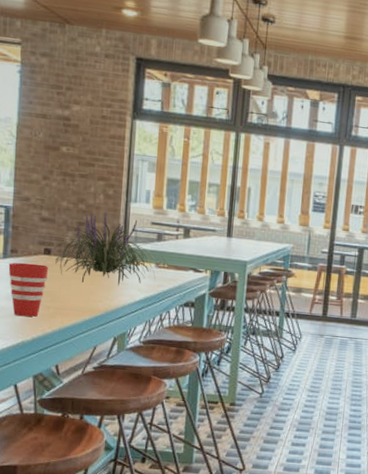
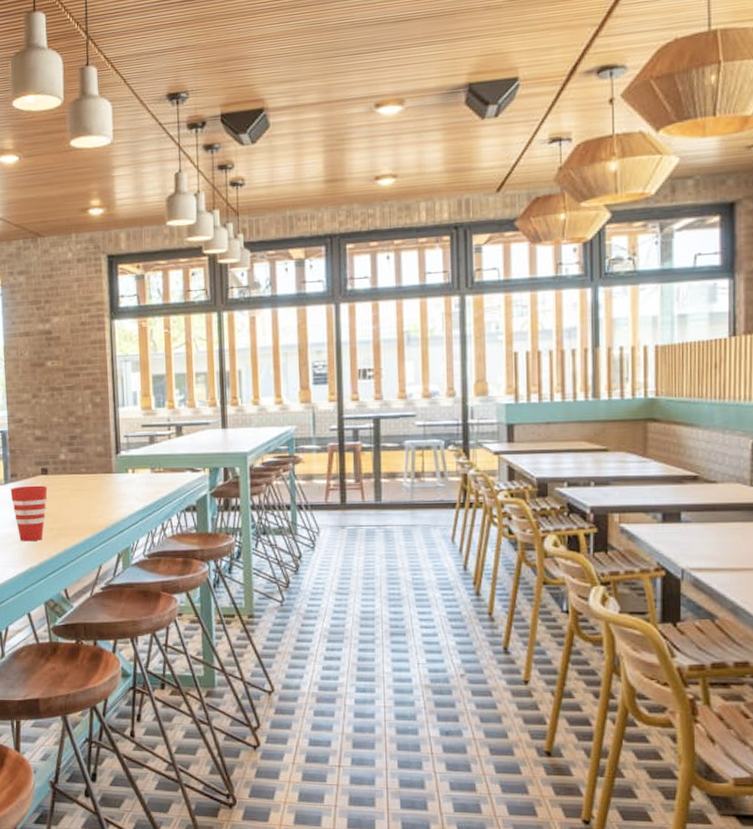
plant: present [54,212,158,286] -> none [50,421,152,499]

